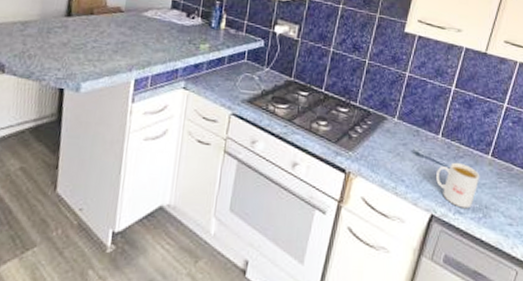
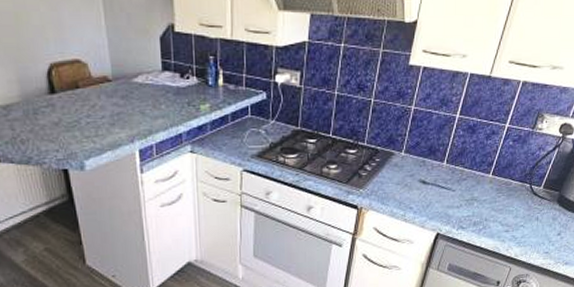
mug: present [436,162,480,209] -> none [441,184,482,224]

